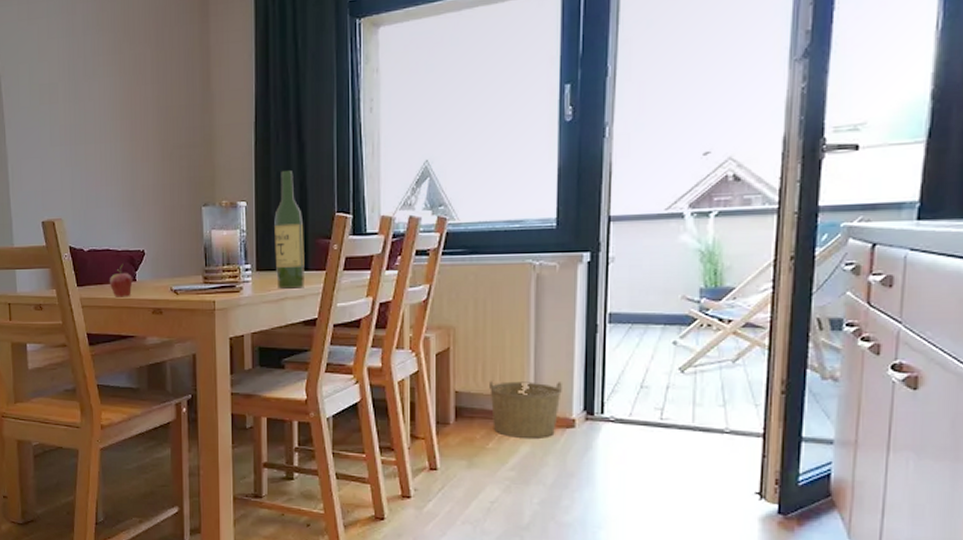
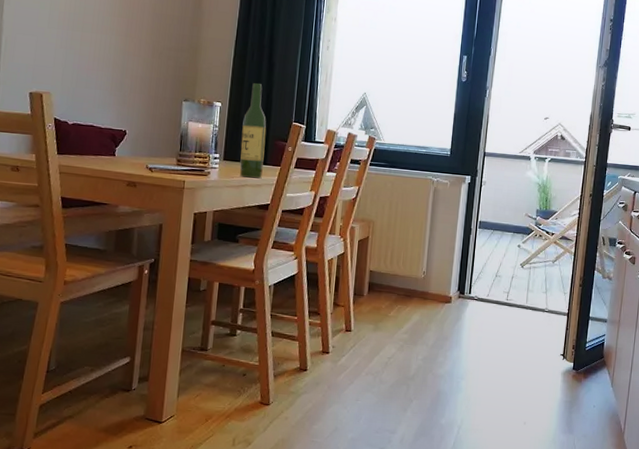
fruit: present [109,263,133,297] -> none [89,138,112,169]
basket: present [490,381,562,438] -> none [395,264,445,310]

